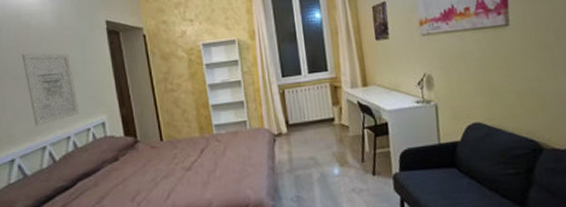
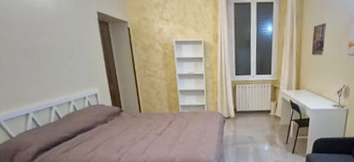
wall art: present [22,53,79,127] -> none [29,31,77,91]

